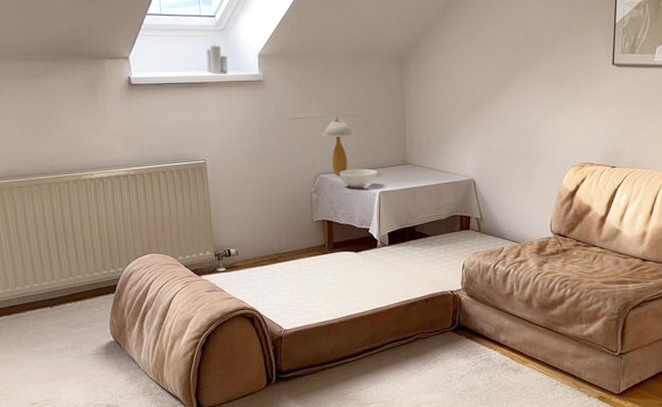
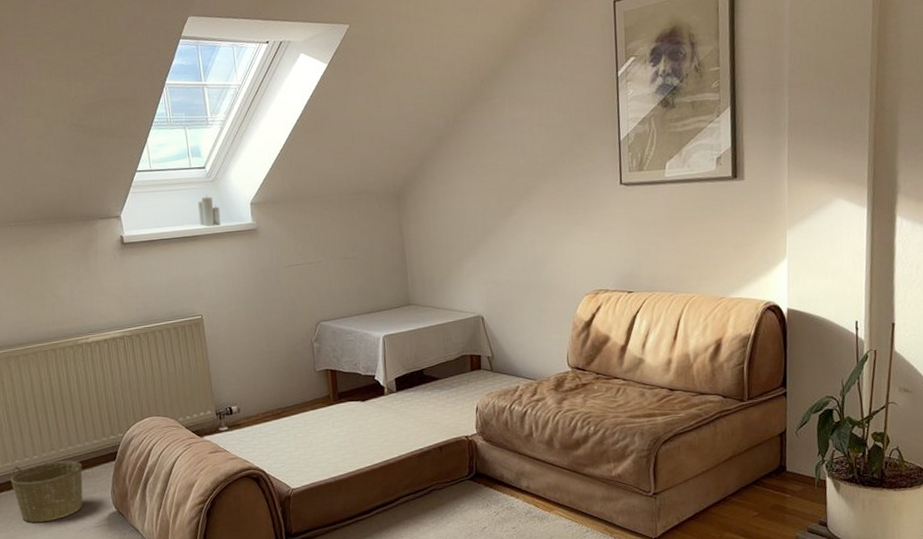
basket: none [10,290,82,348] -> present [10,460,84,523]
table lamp: present [321,116,354,176] -> none [320,260,353,322]
bowl: present [340,168,378,189] -> none [341,312,381,334]

